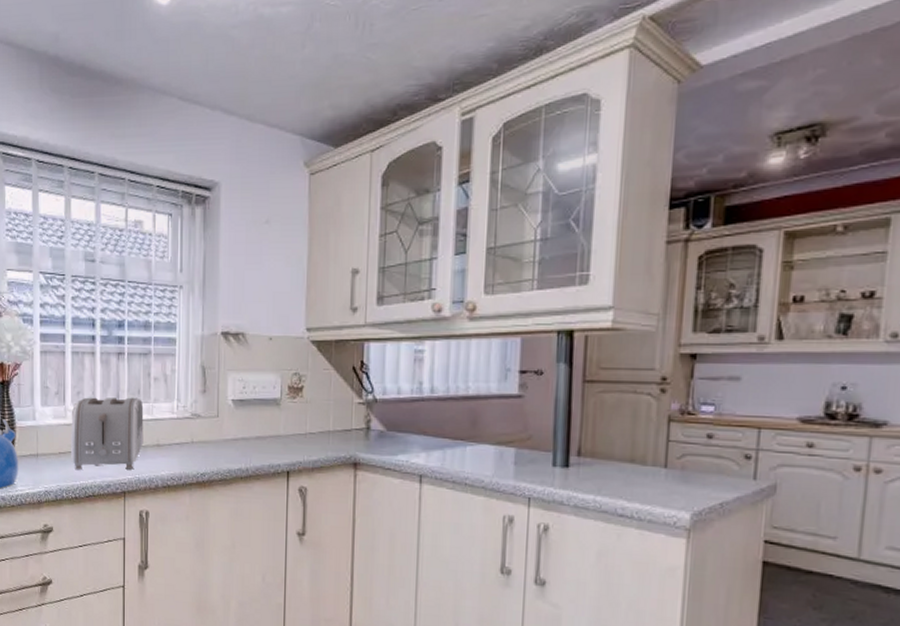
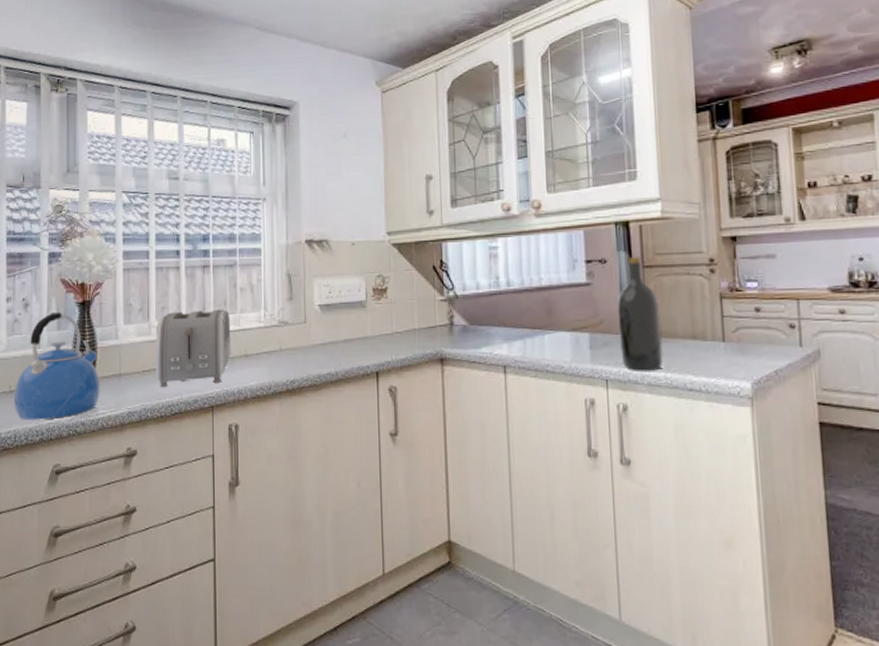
wine bottle: none [548,370,598,494] -> present [617,257,663,373]

